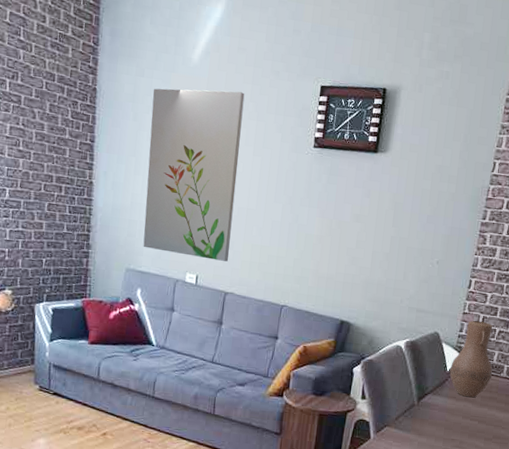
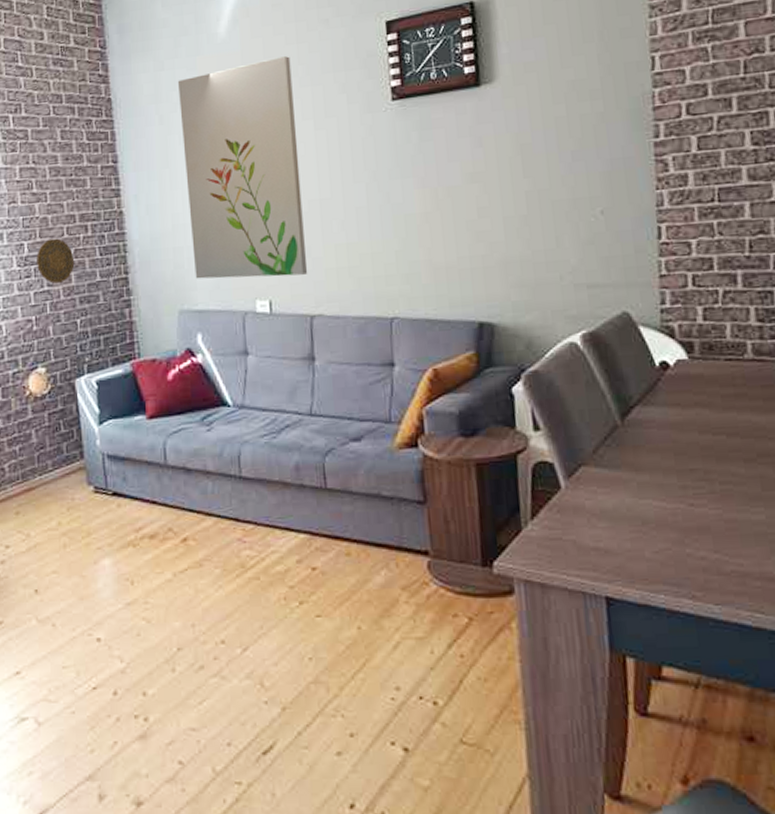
decorative plate: none [15,190,48,227] -> present [37,238,75,284]
vase: present [449,320,493,398] -> none [659,282,731,400]

